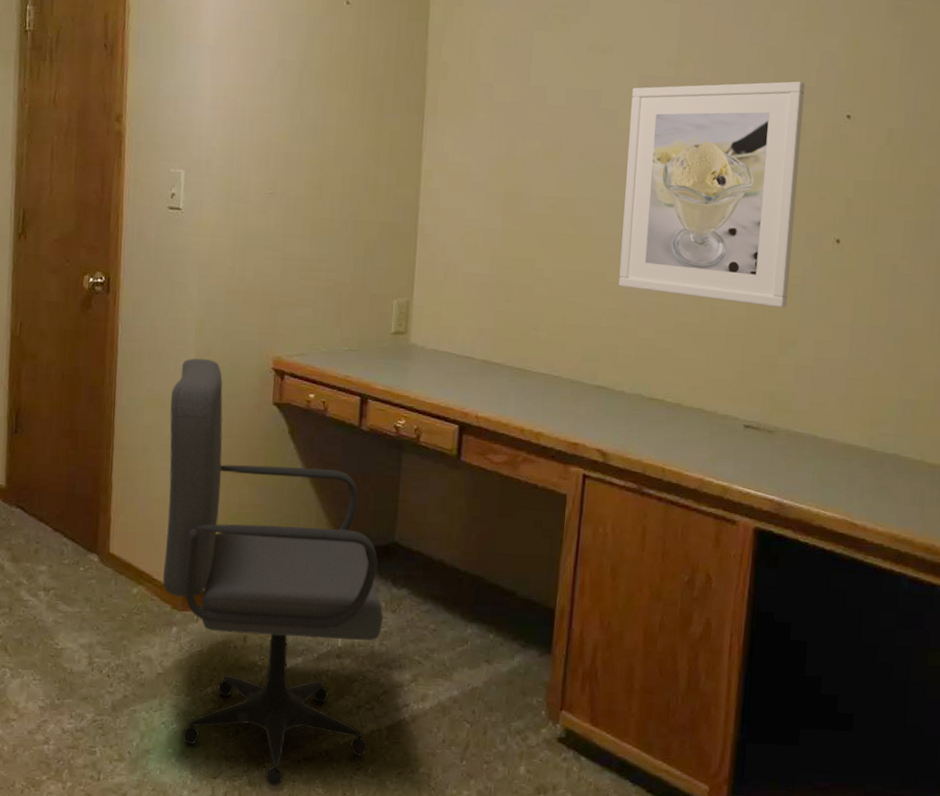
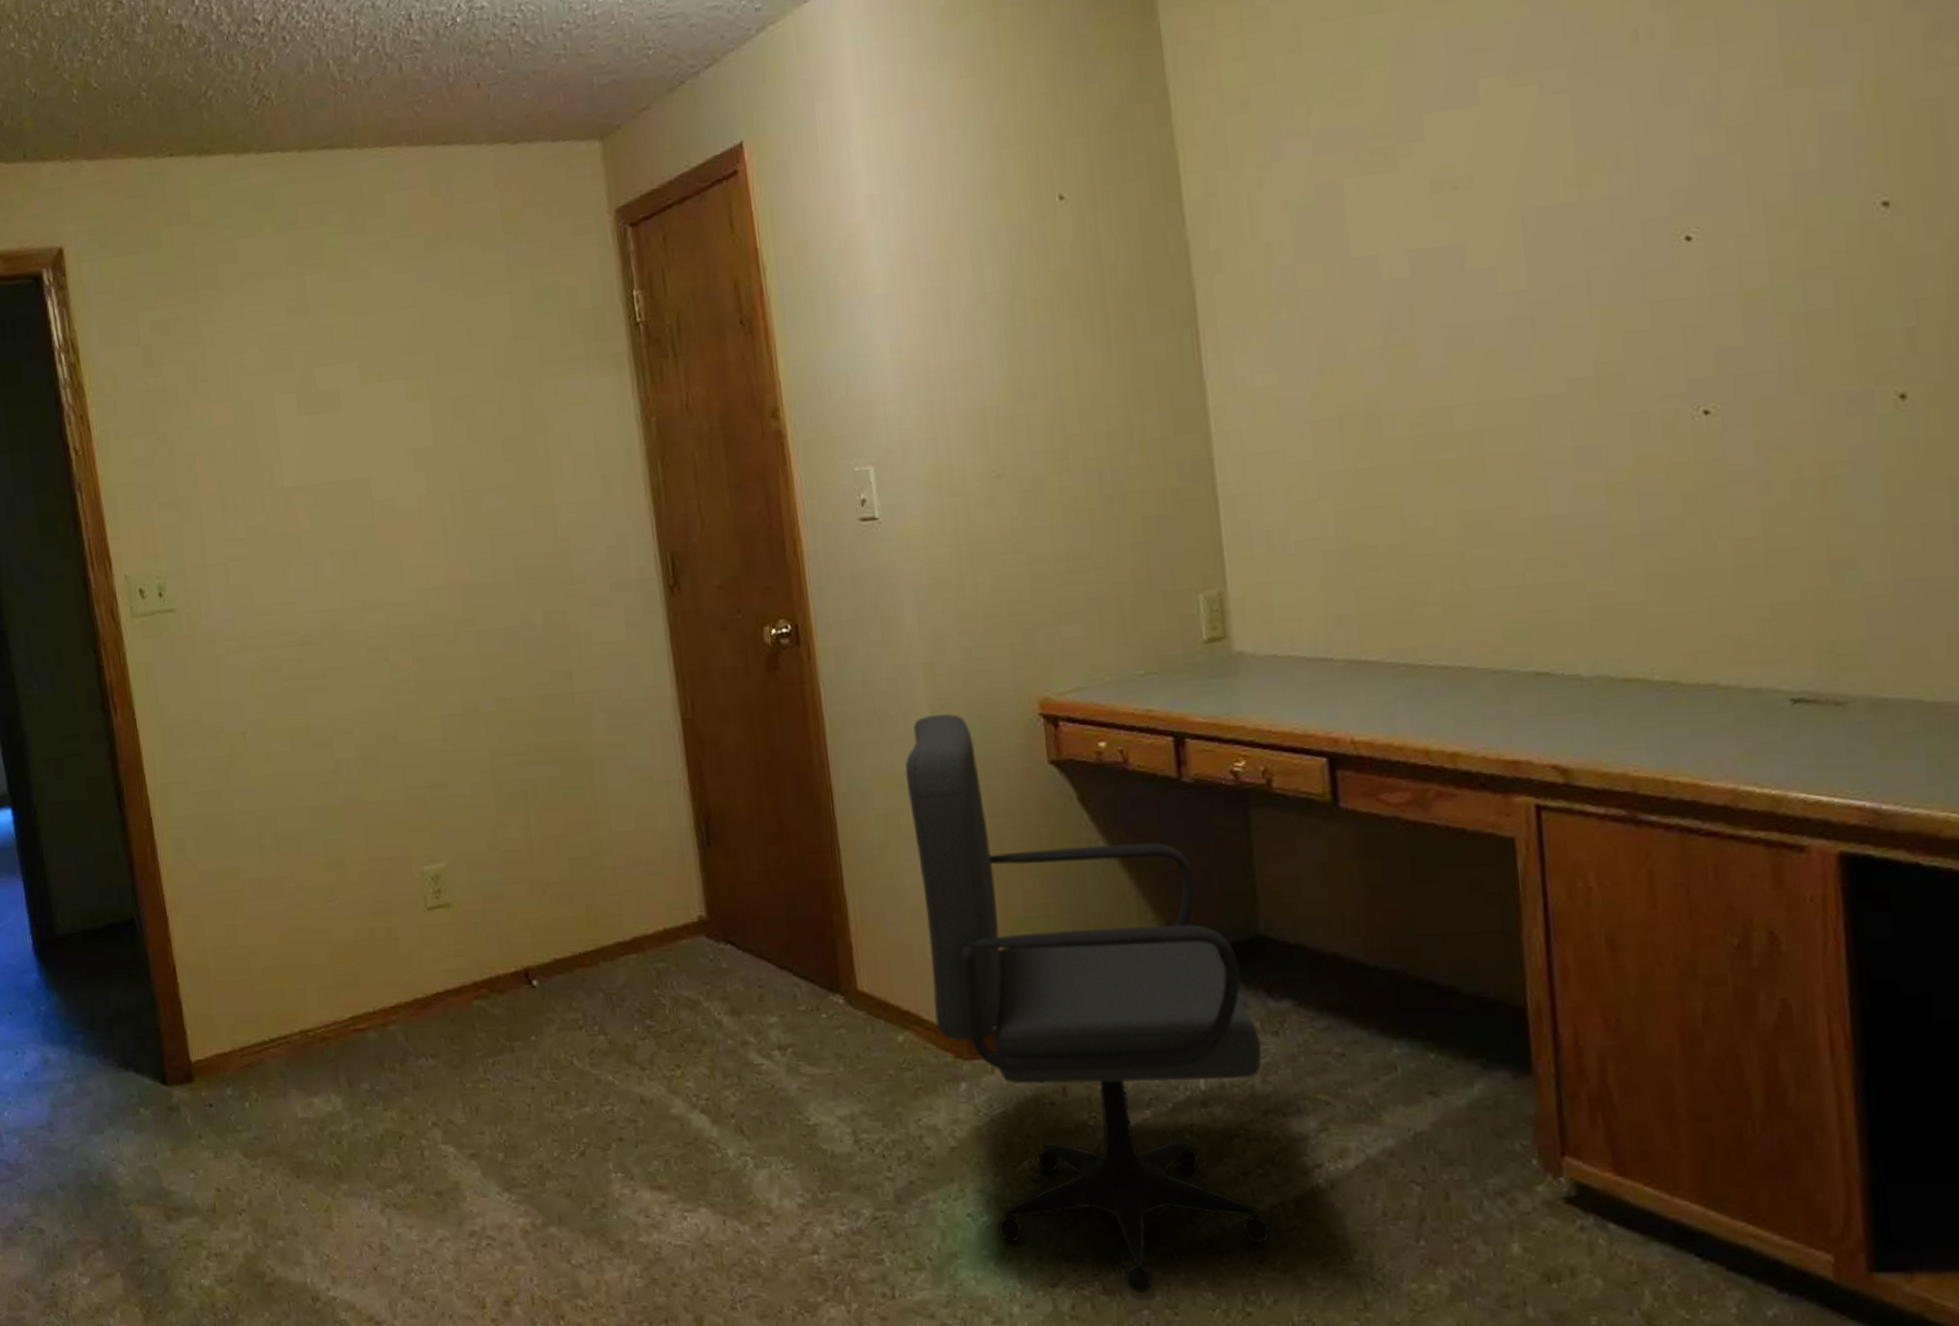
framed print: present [618,81,806,308] -> none [1513,166,1833,523]

